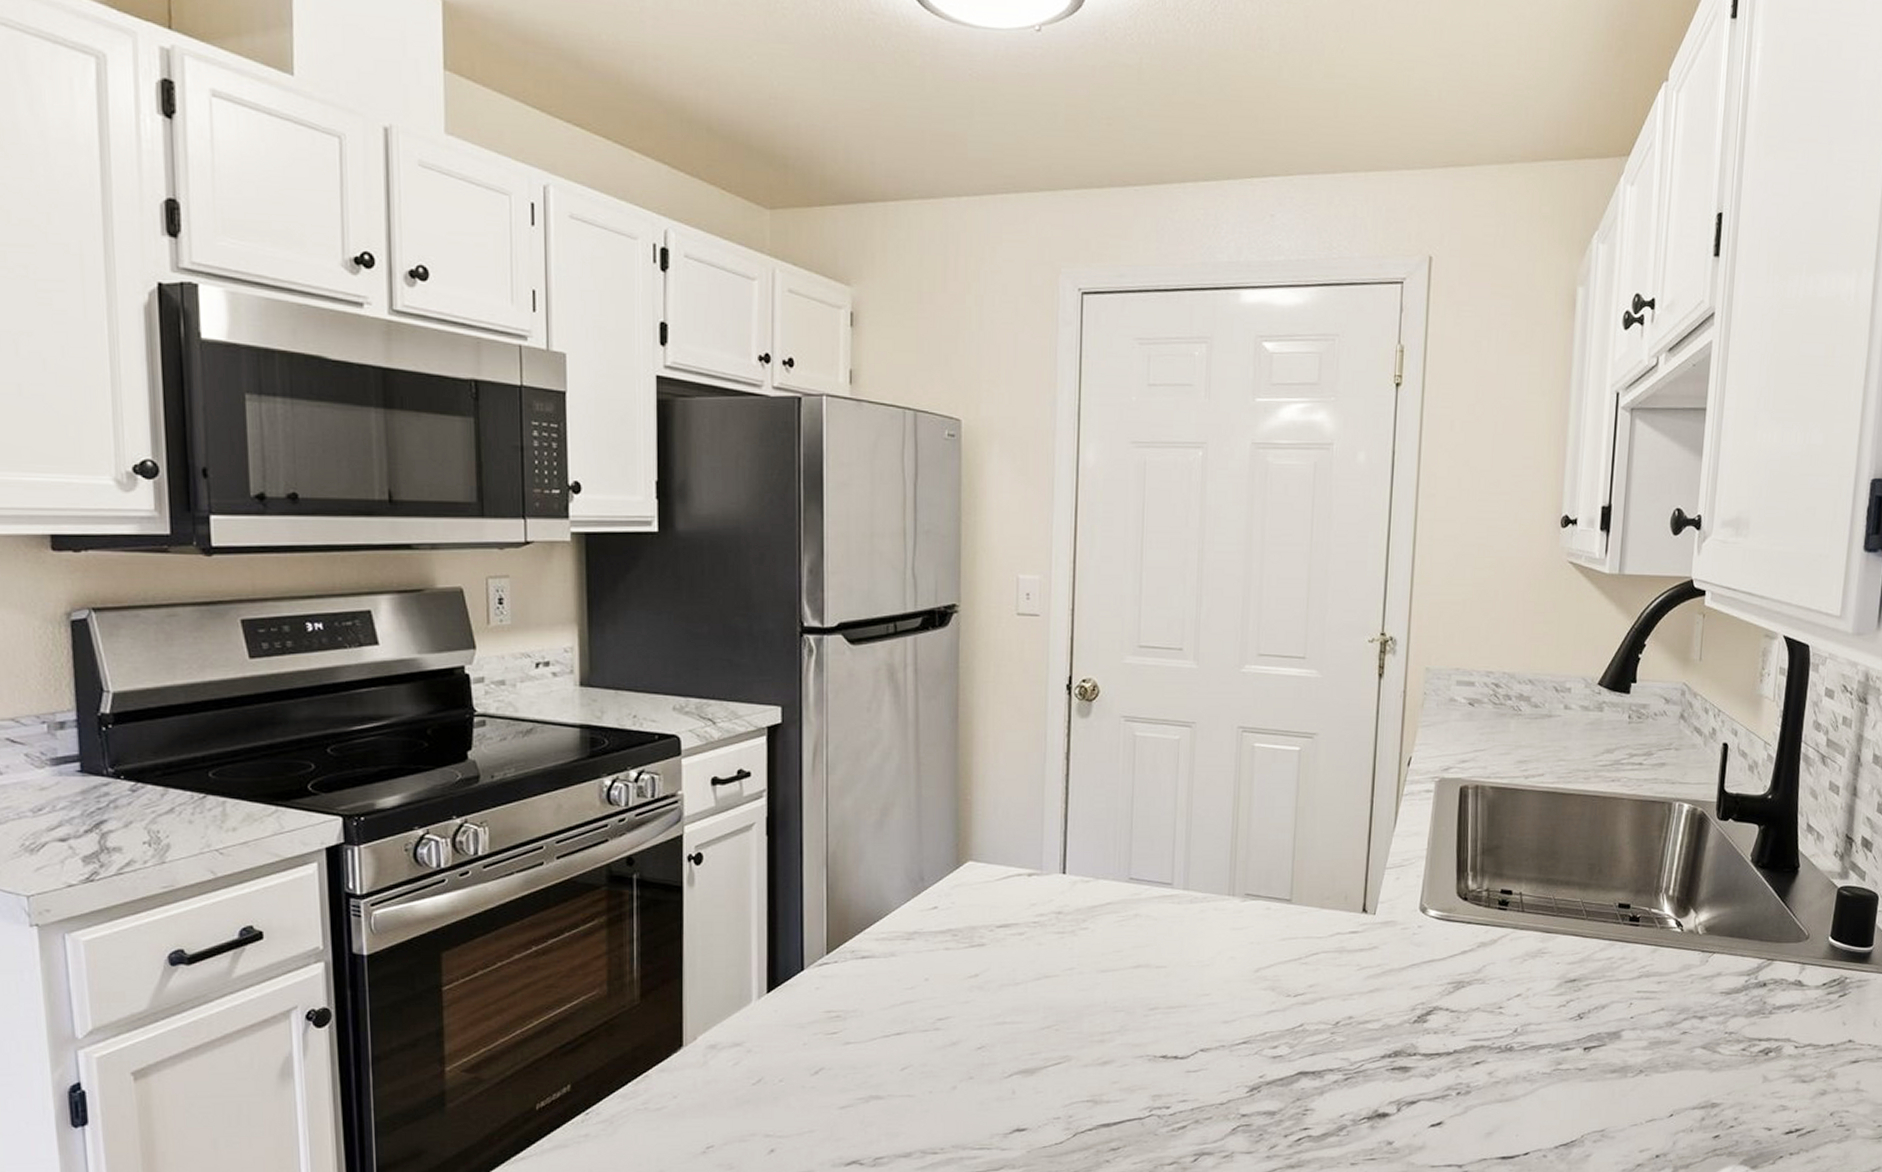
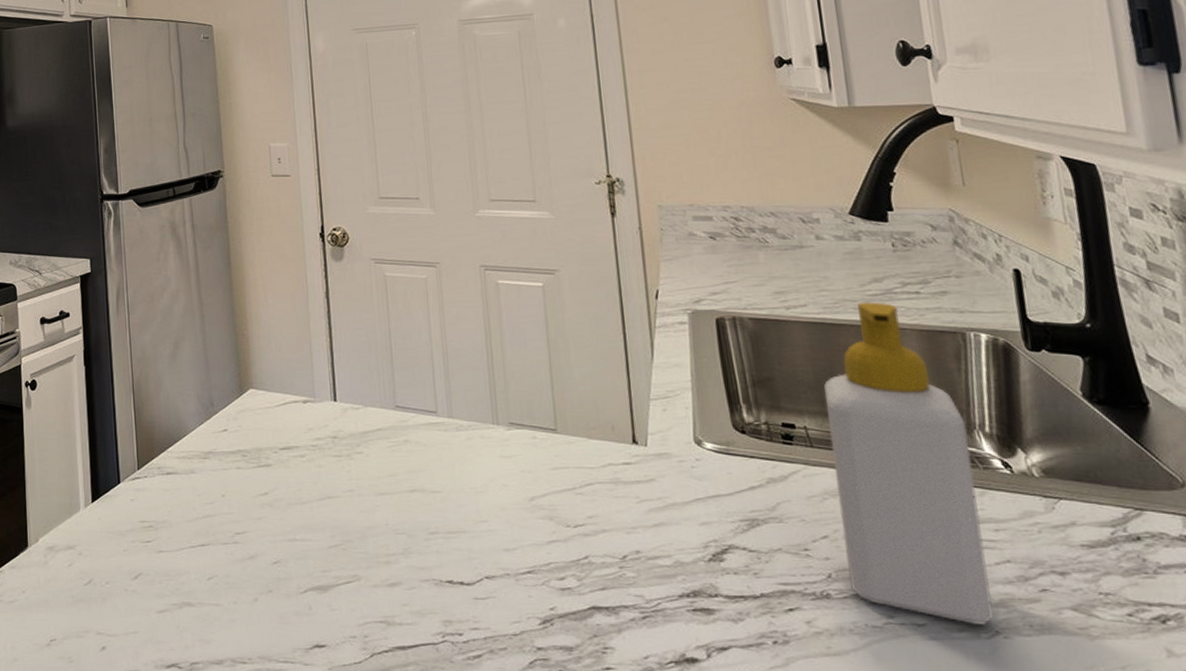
soap bottle: none [1531,772,1656,1066] -> present [823,302,994,625]

